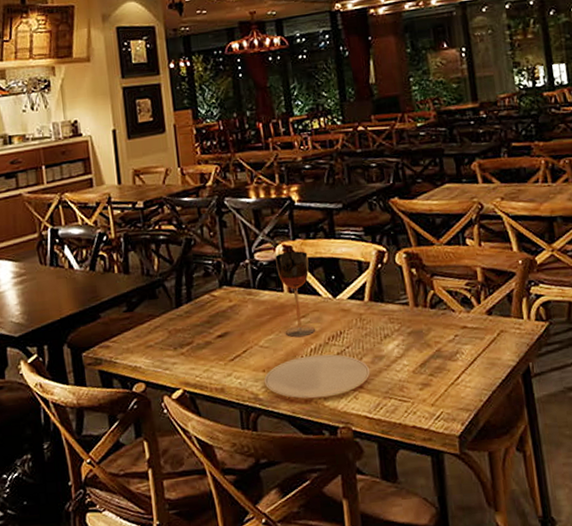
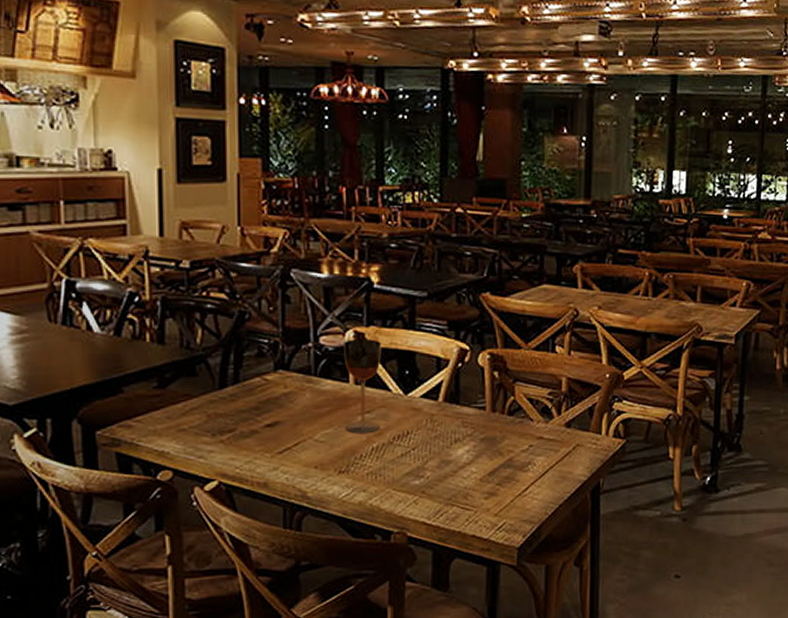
plate: present [264,354,370,400] -> none [315,454,435,501]

